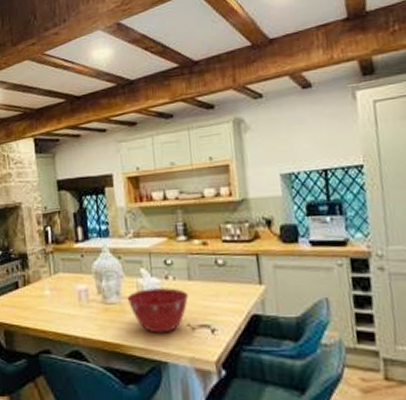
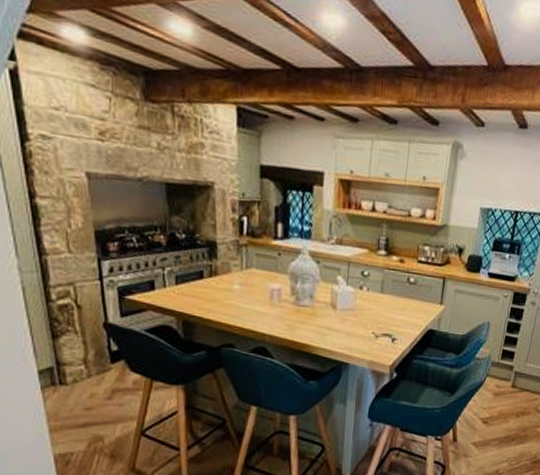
mixing bowl: present [127,287,188,333] -> none [320,295,378,338]

